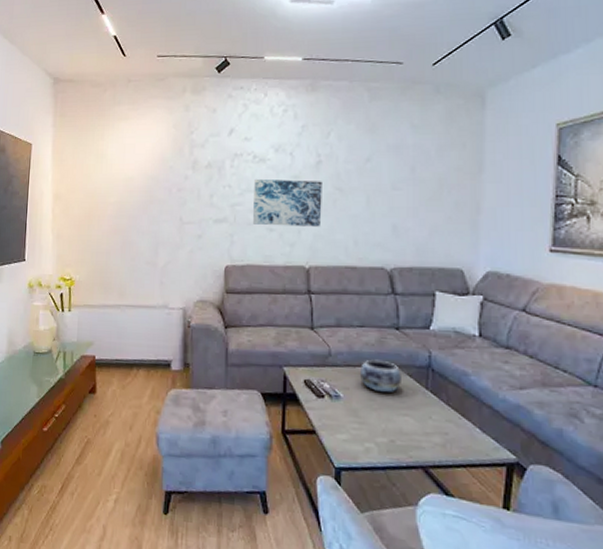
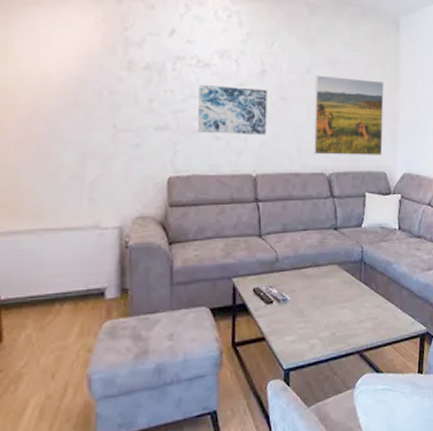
decorative bowl: present [360,359,401,394] -> none [305,259,340,290]
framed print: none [372,162,462,250] -> present [313,75,384,155]

